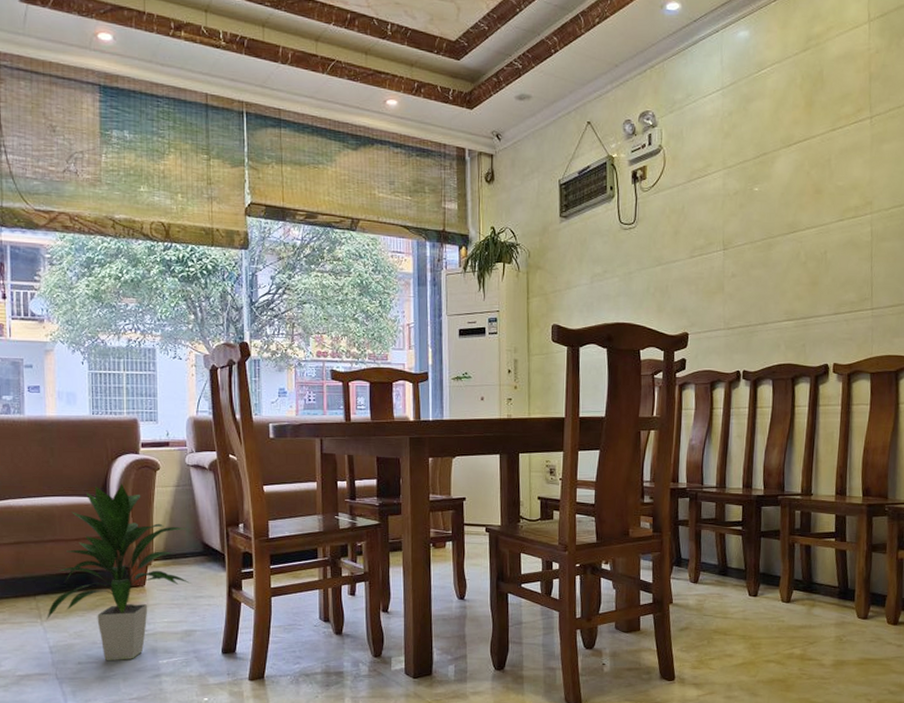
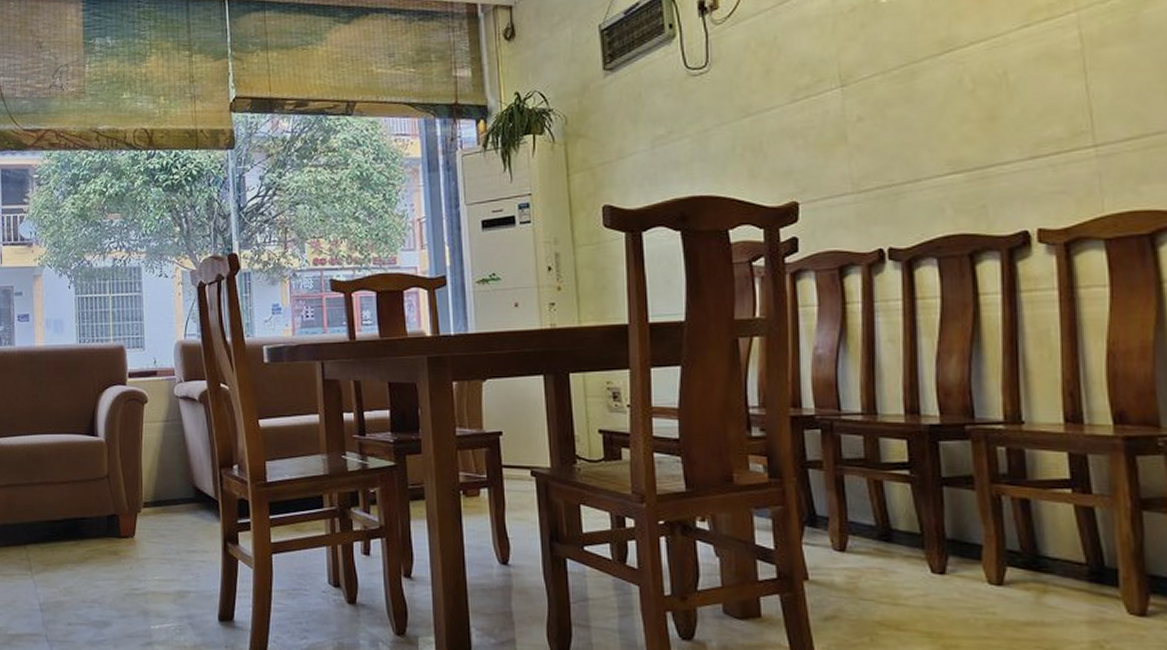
indoor plant: present [47,483,191,660] -> none [37,419,183,624]

